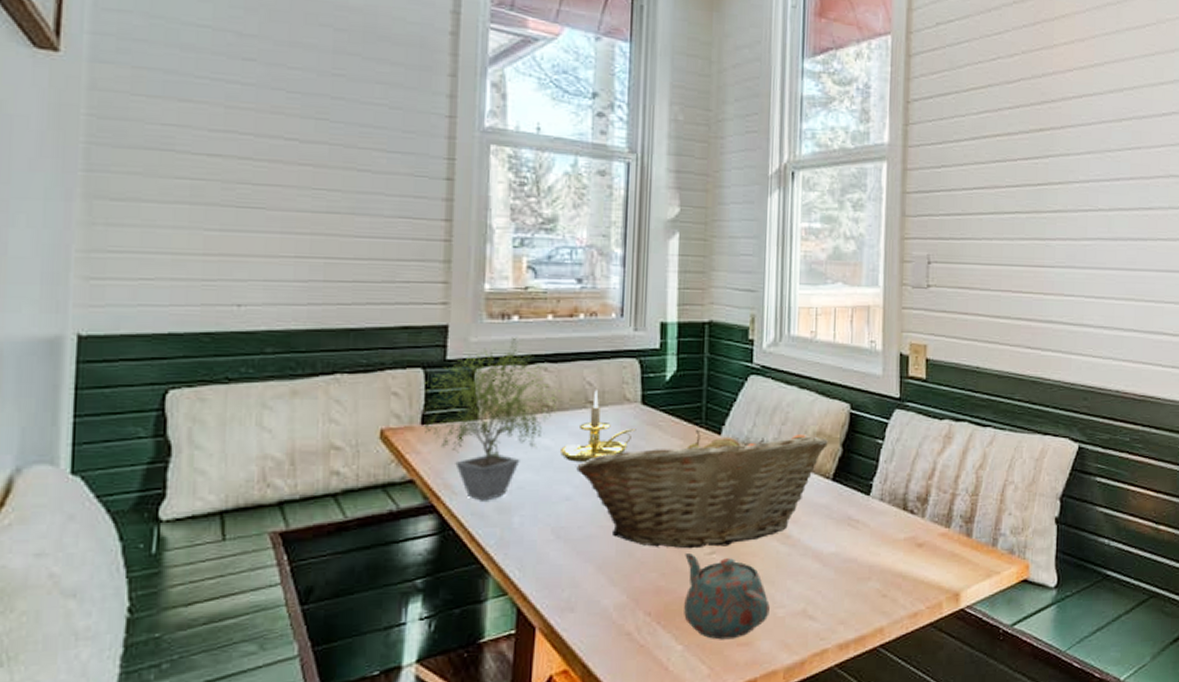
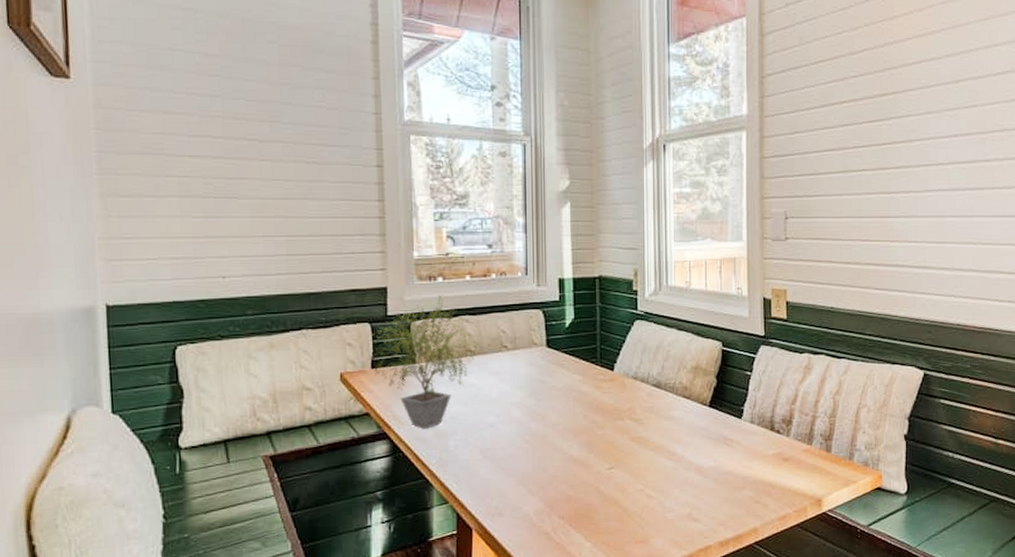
candle holder: present [559,390,636,462] -> none [482,337,544,396]
fruit basket: present [576,430,828,549] -> none [497,368,704,465]
teapot: present [684,553,770,640] -> none [589,469,661,539]

